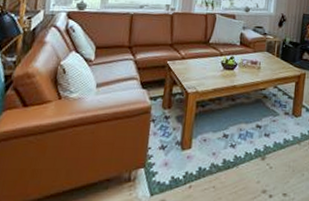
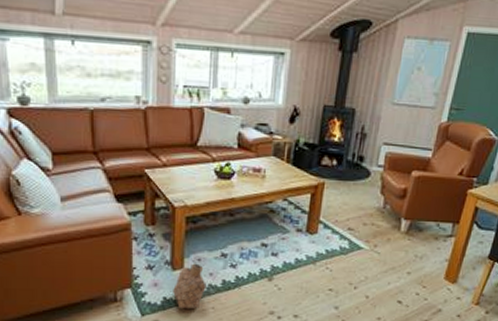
basket: none [180,143,210,189] -> present [173,263,206,310]

